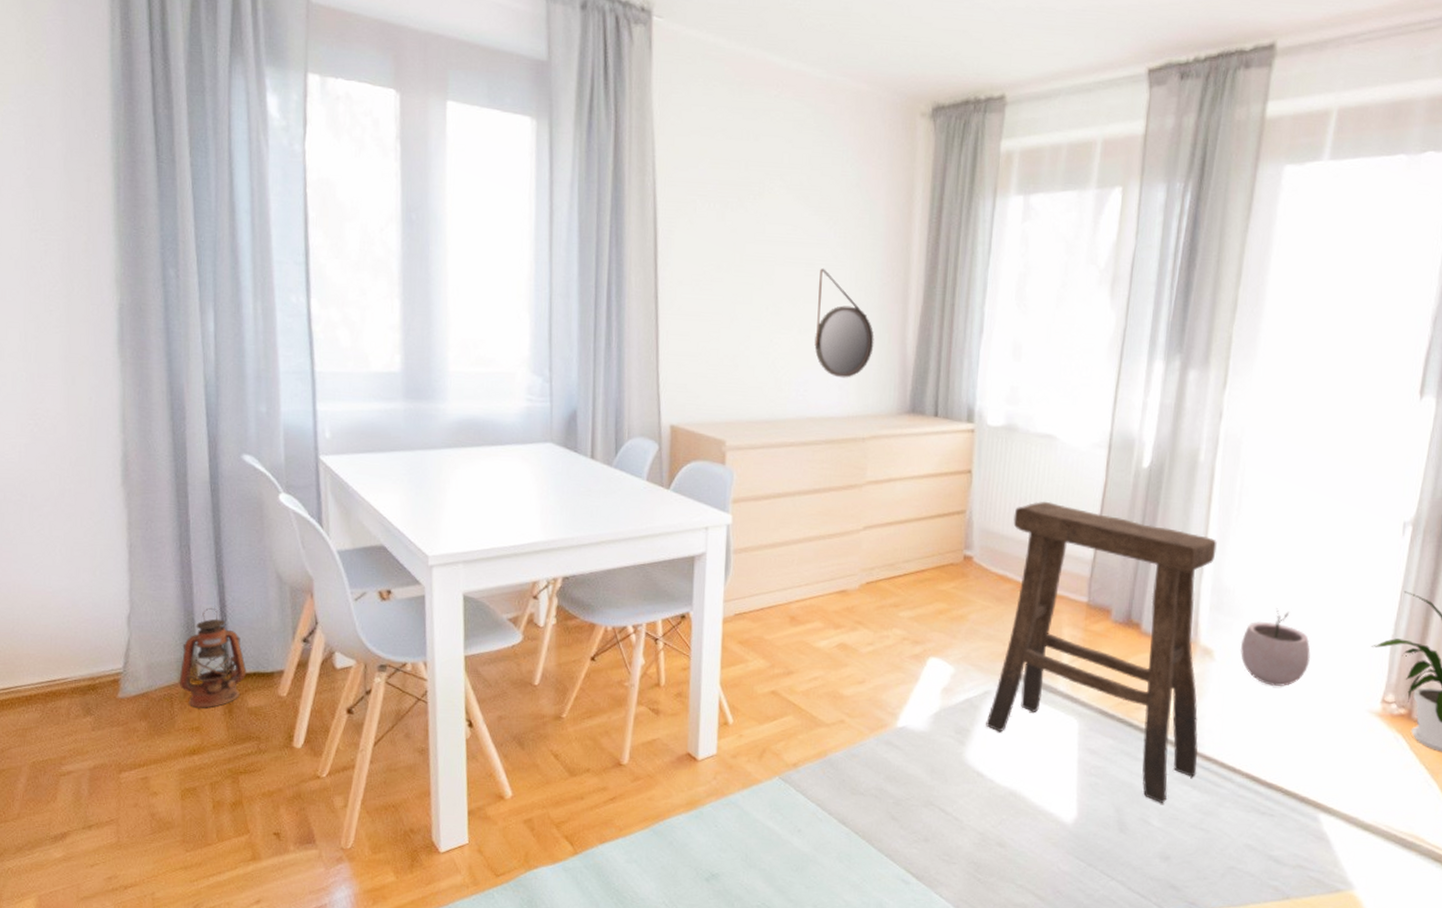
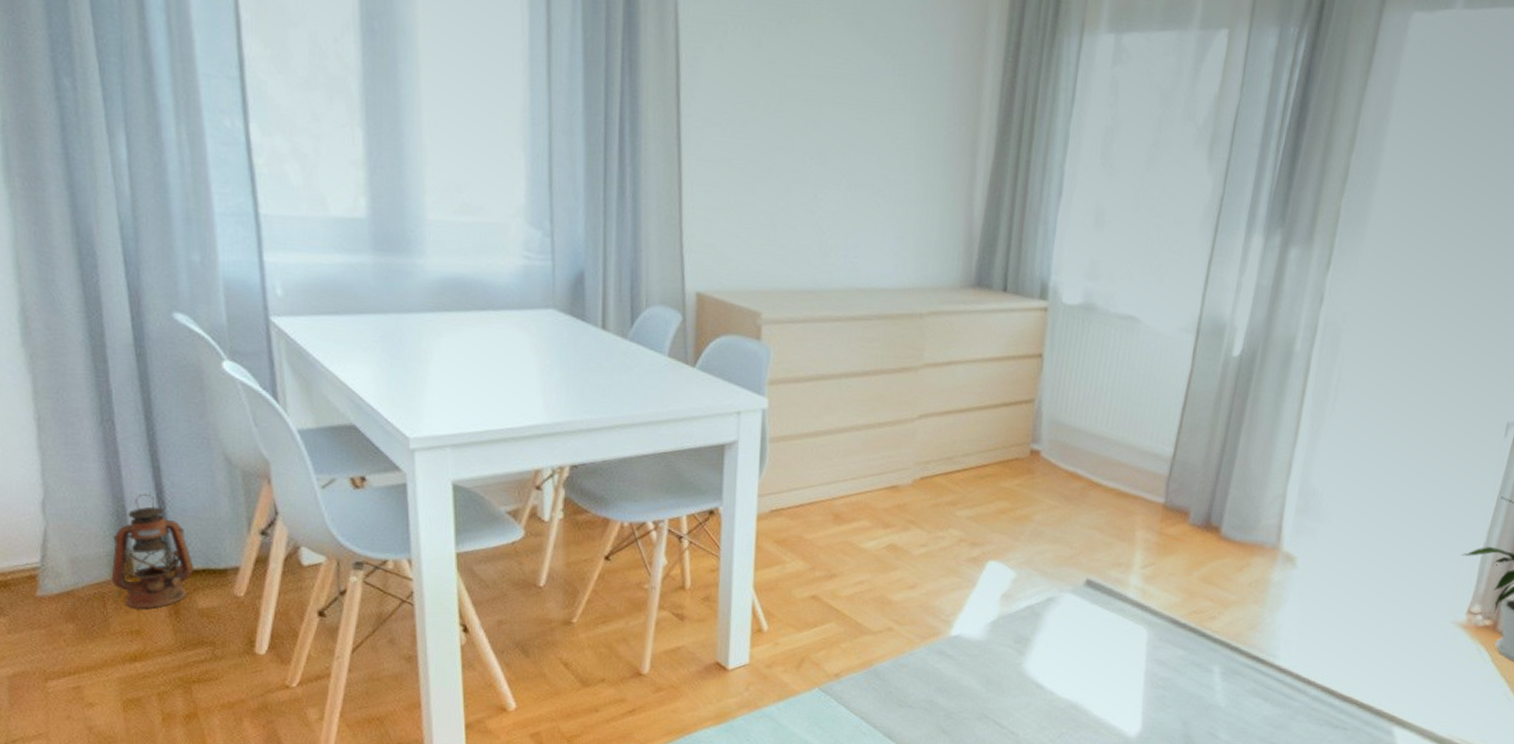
home mirror: present [814,268,874,378] -> none [866,112,937,244]
stool: present [986,501,1217,804] -> none [1048,391,1308,717]
plant pot: present [1240,608,1310,687] -> none [1324,513,1398,597]

